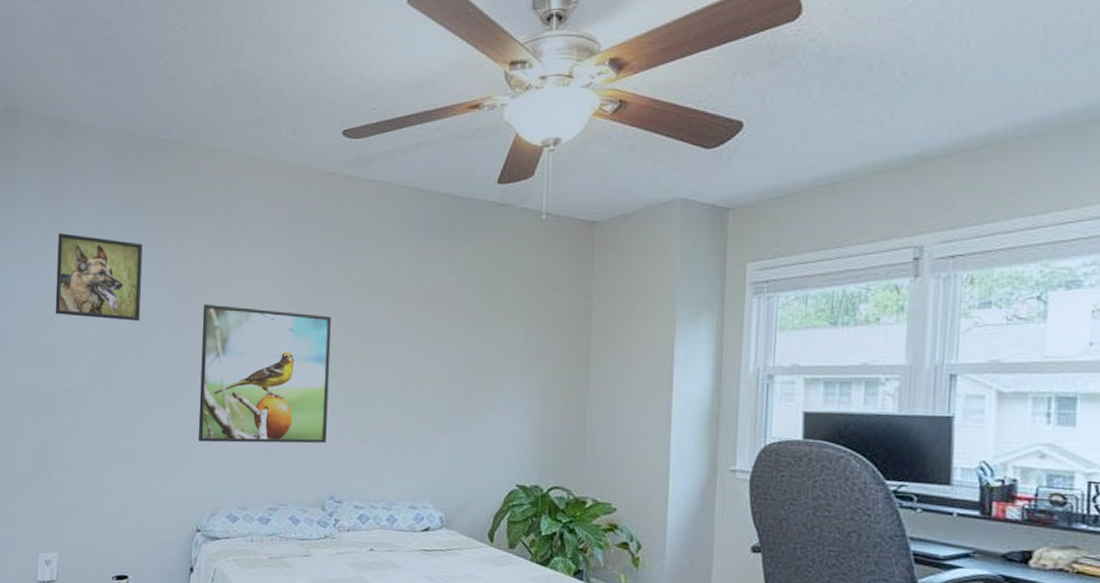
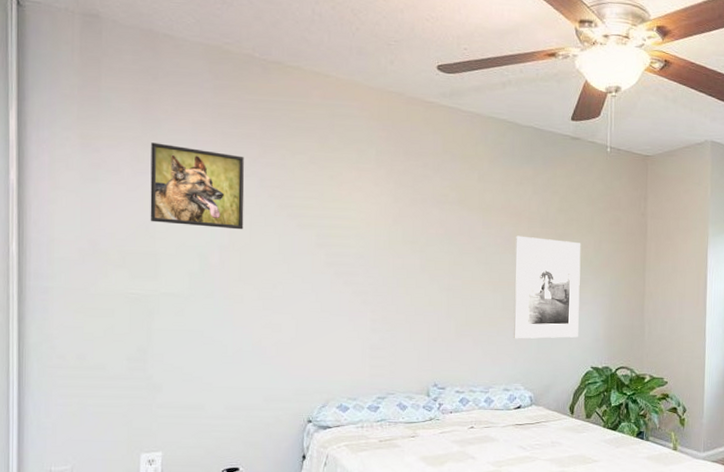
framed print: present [197,303,332,444] -> none [306,214,432,341]
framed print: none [421,324,507,448] -> present [513,235,581,339]

